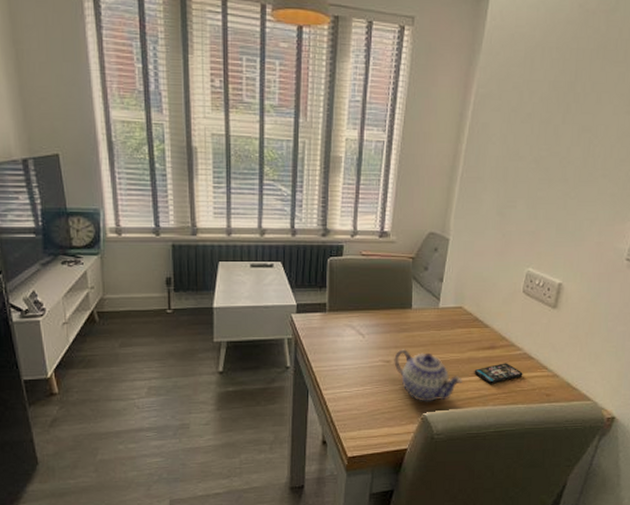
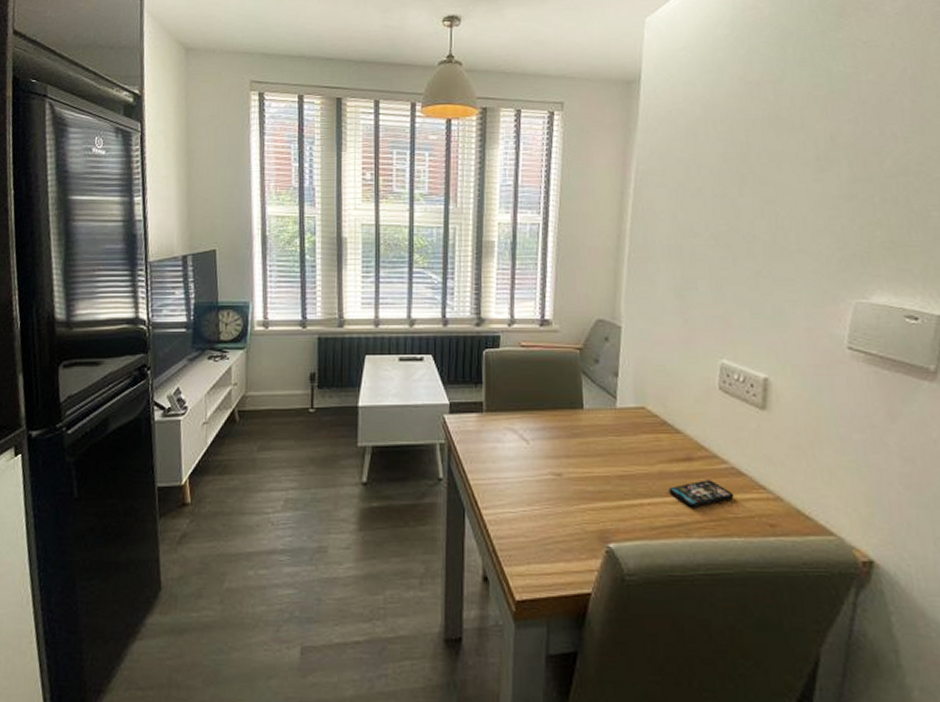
teapot: present [394,349,463,402] -> none [566,459,655,530]

